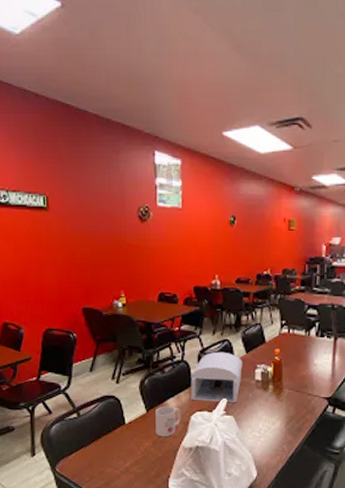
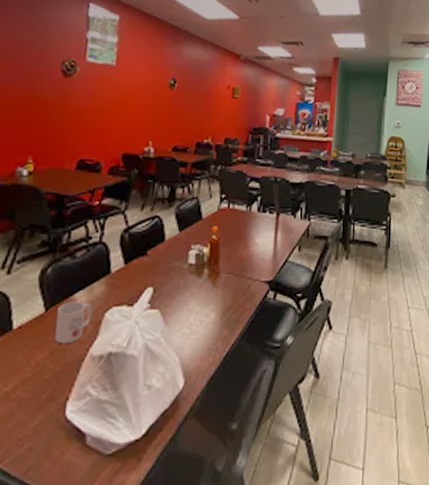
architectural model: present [191,351,243,402] -> none [107,230,175,293]

